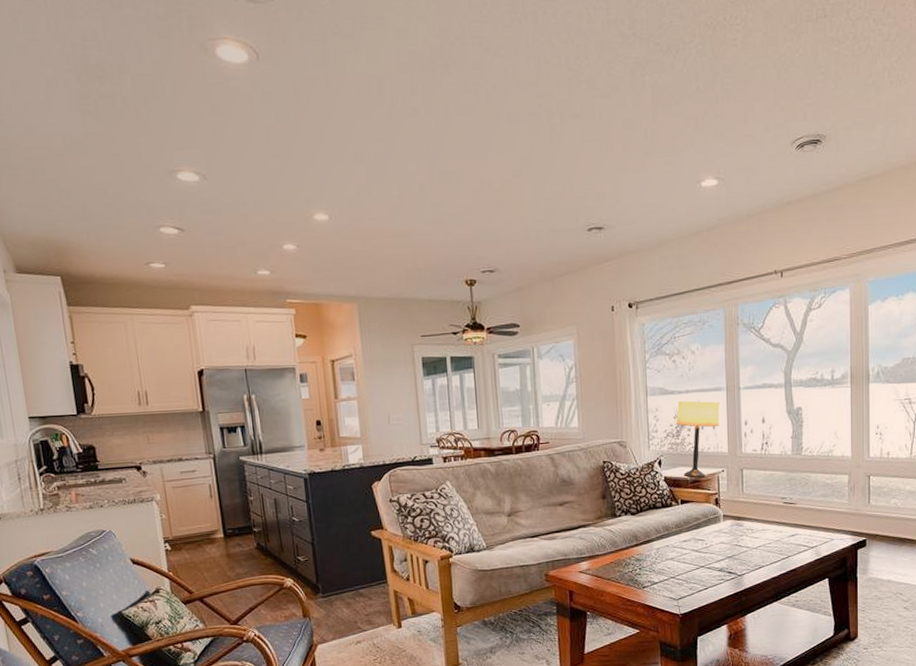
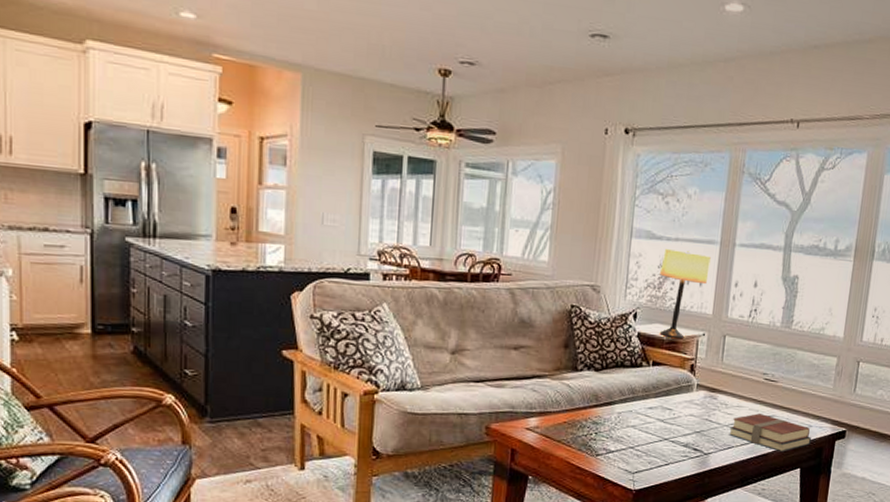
books: none [758,534,835,566] -> present [729,413,812,453]

